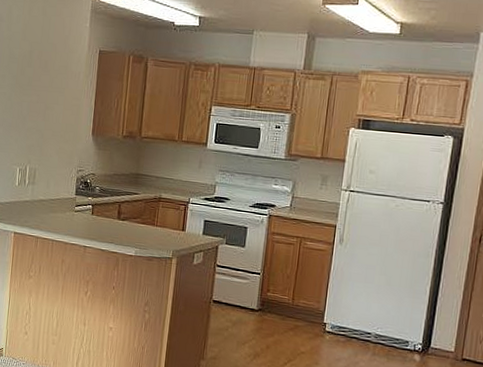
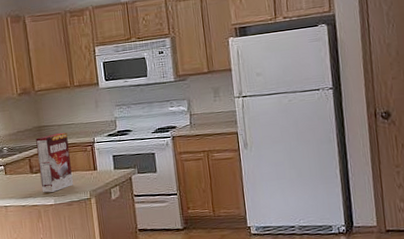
cereal box: none [125,184,164,243] -> present [36,132,73,193]

